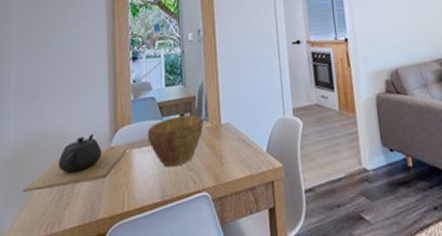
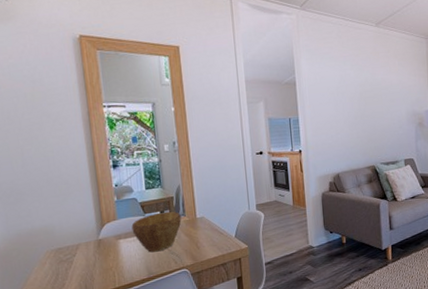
teapot: present [22,134,128,192] -> none [17,229,115,278]

